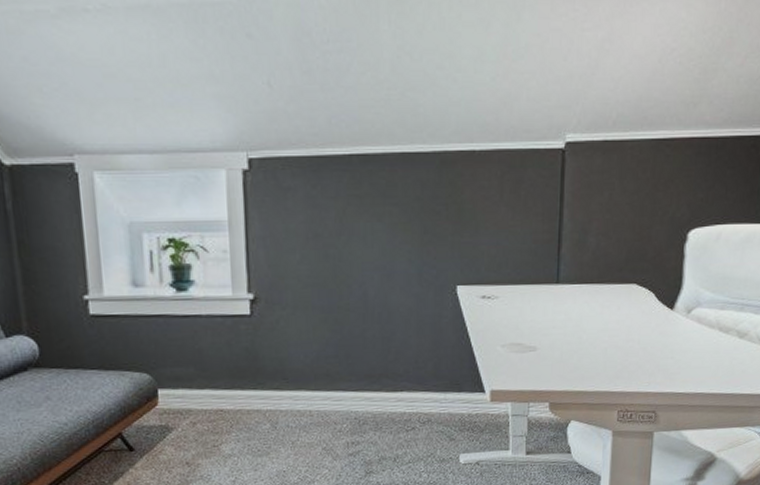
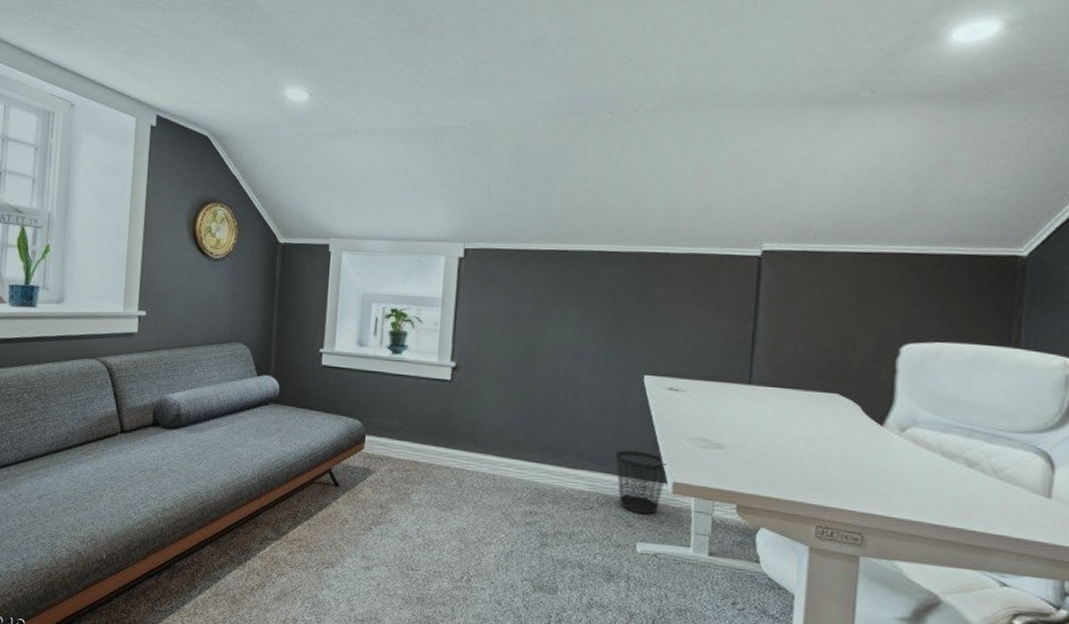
wastebasket: none [435,364,484,426] -> present [616,450,667,514]

